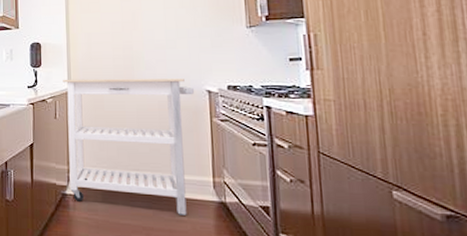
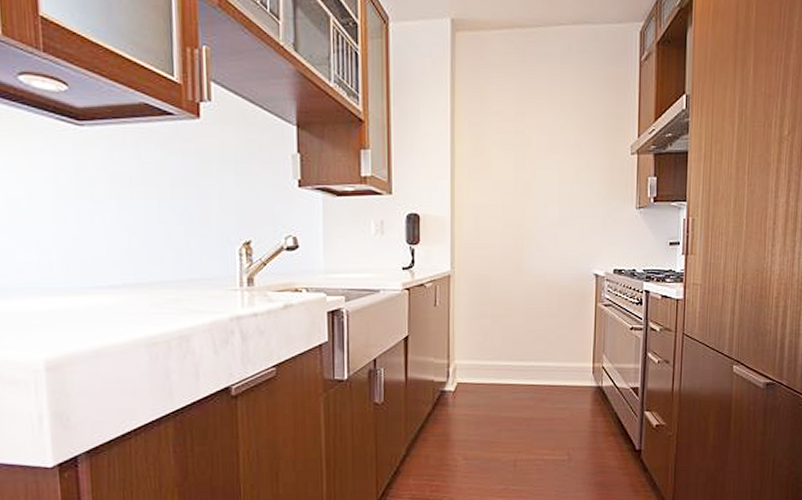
kitchen cart: present [63,78,194,216] -> none [445,259,582,403]

